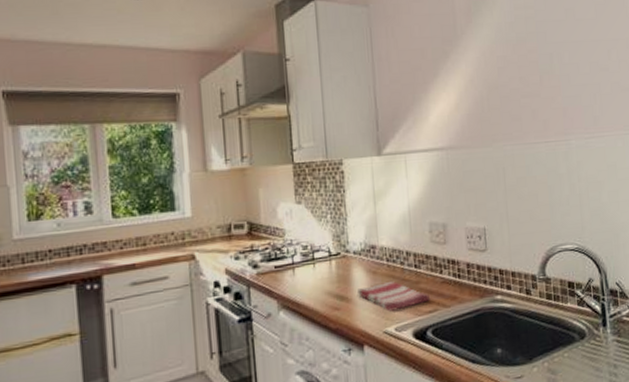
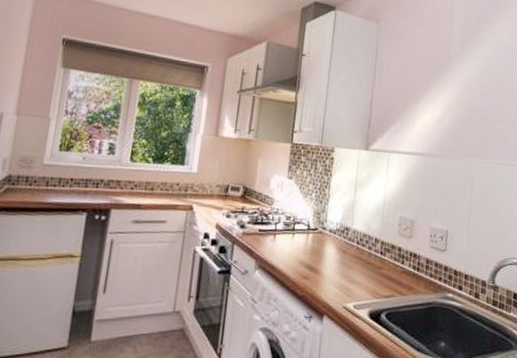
dish towel: present [358,280,431,312] -> none [327,261,390,290]

